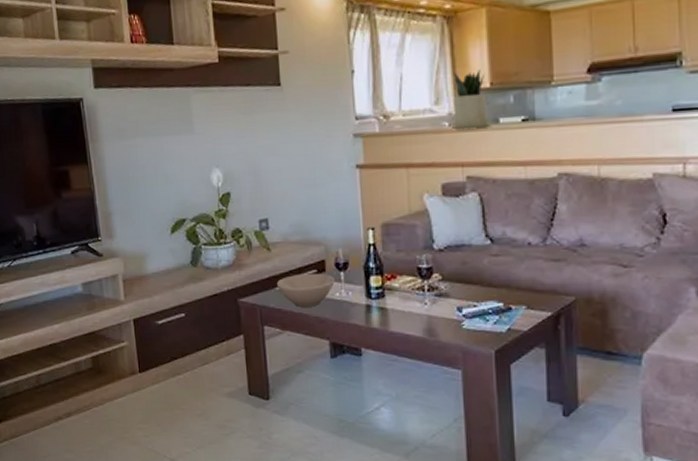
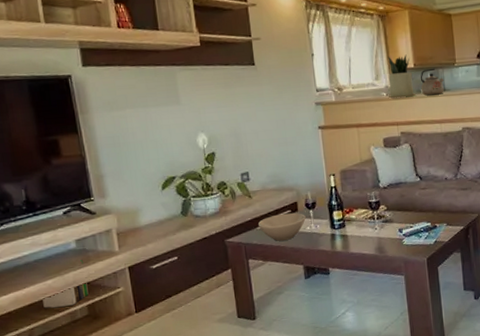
books: none [49,305,94,356] -> present [43,259,90,310]
kettle: none [498,88,535,127] -> present [420,68,444,96]

